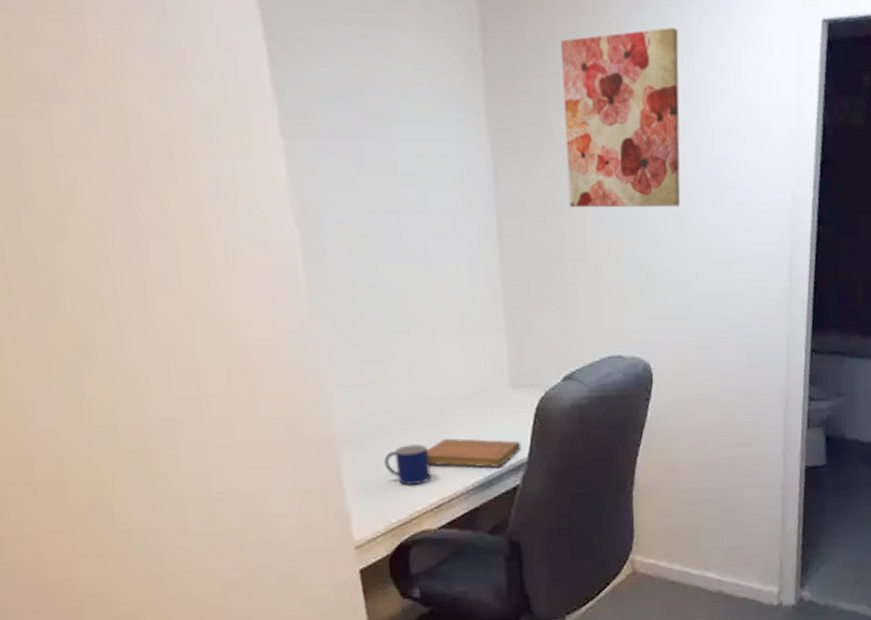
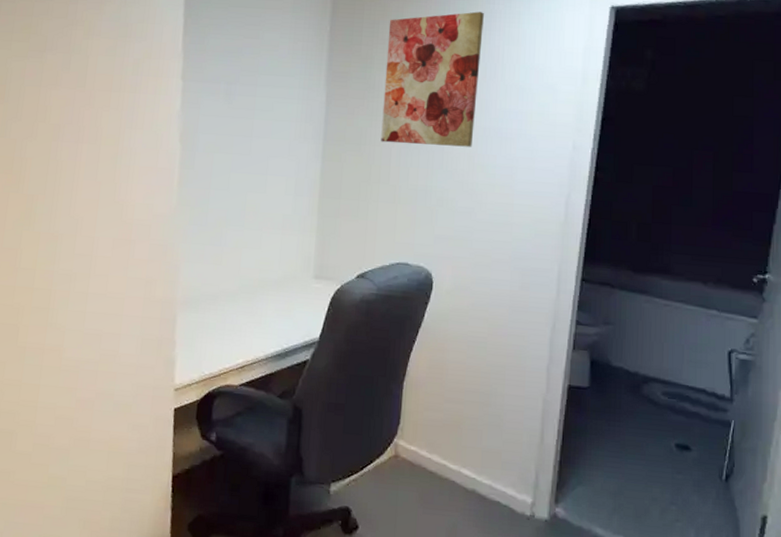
mug: present [384,444,431,485] -> none [208,313,242,346]
notebook: present [426,438,522,468] -> none [240,312,316,342]

